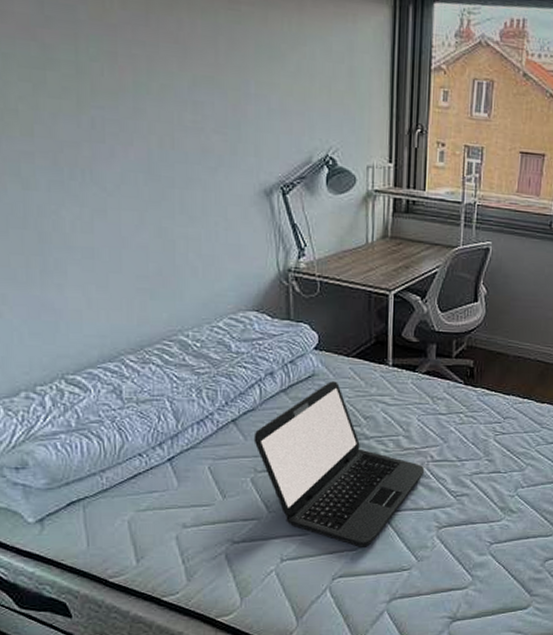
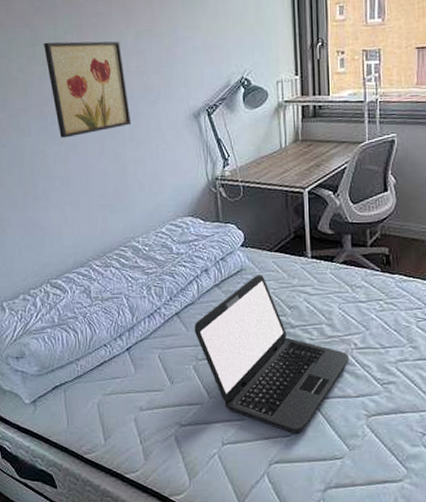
wall art: none [57,67,183,199] -> present [43,41,132,138]

